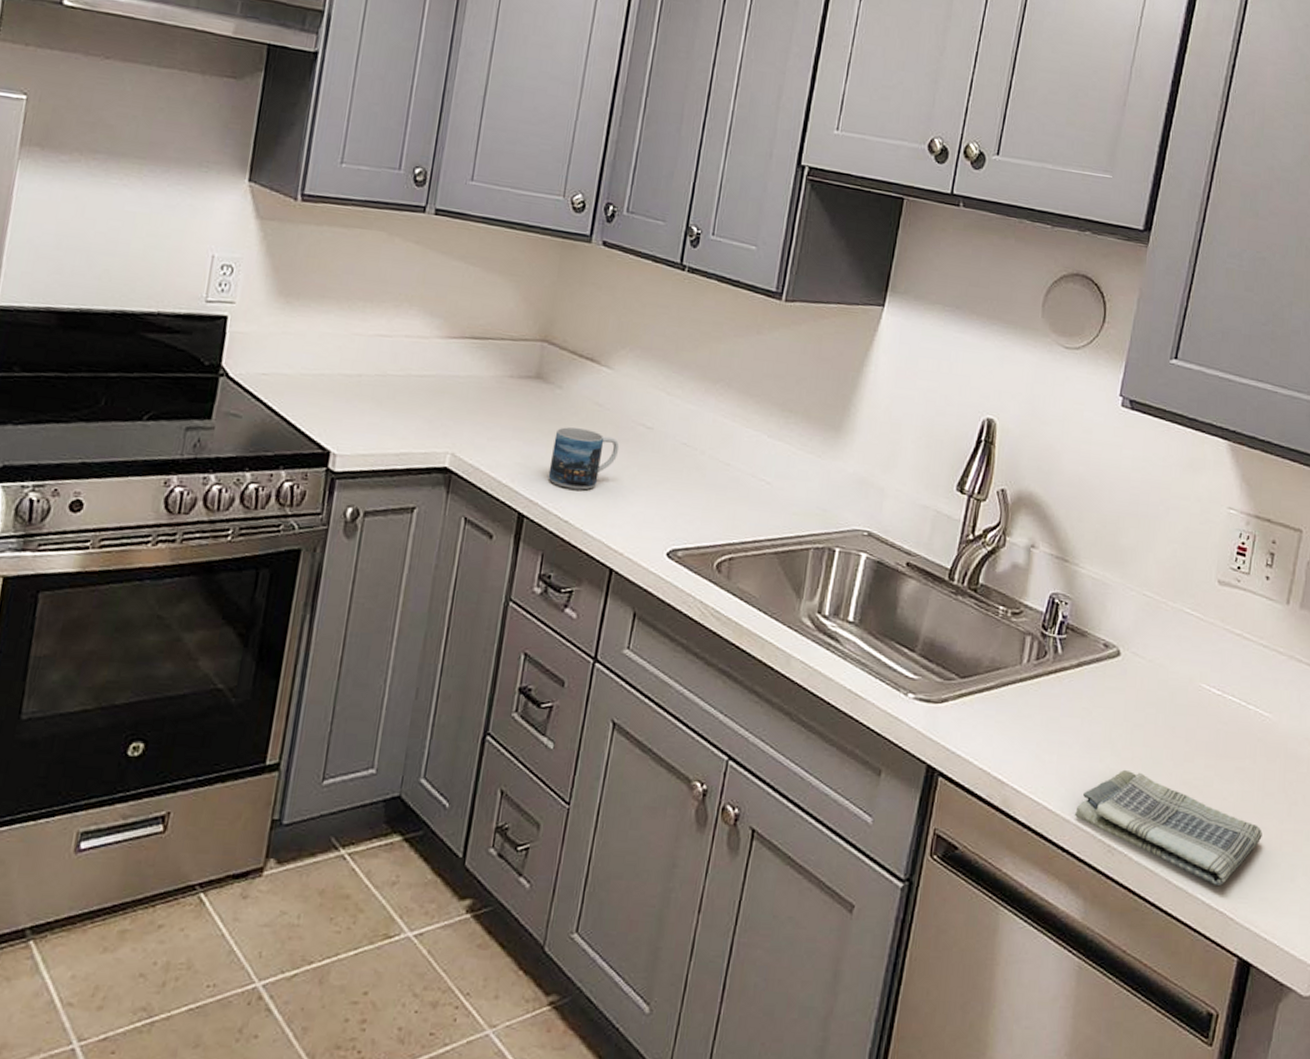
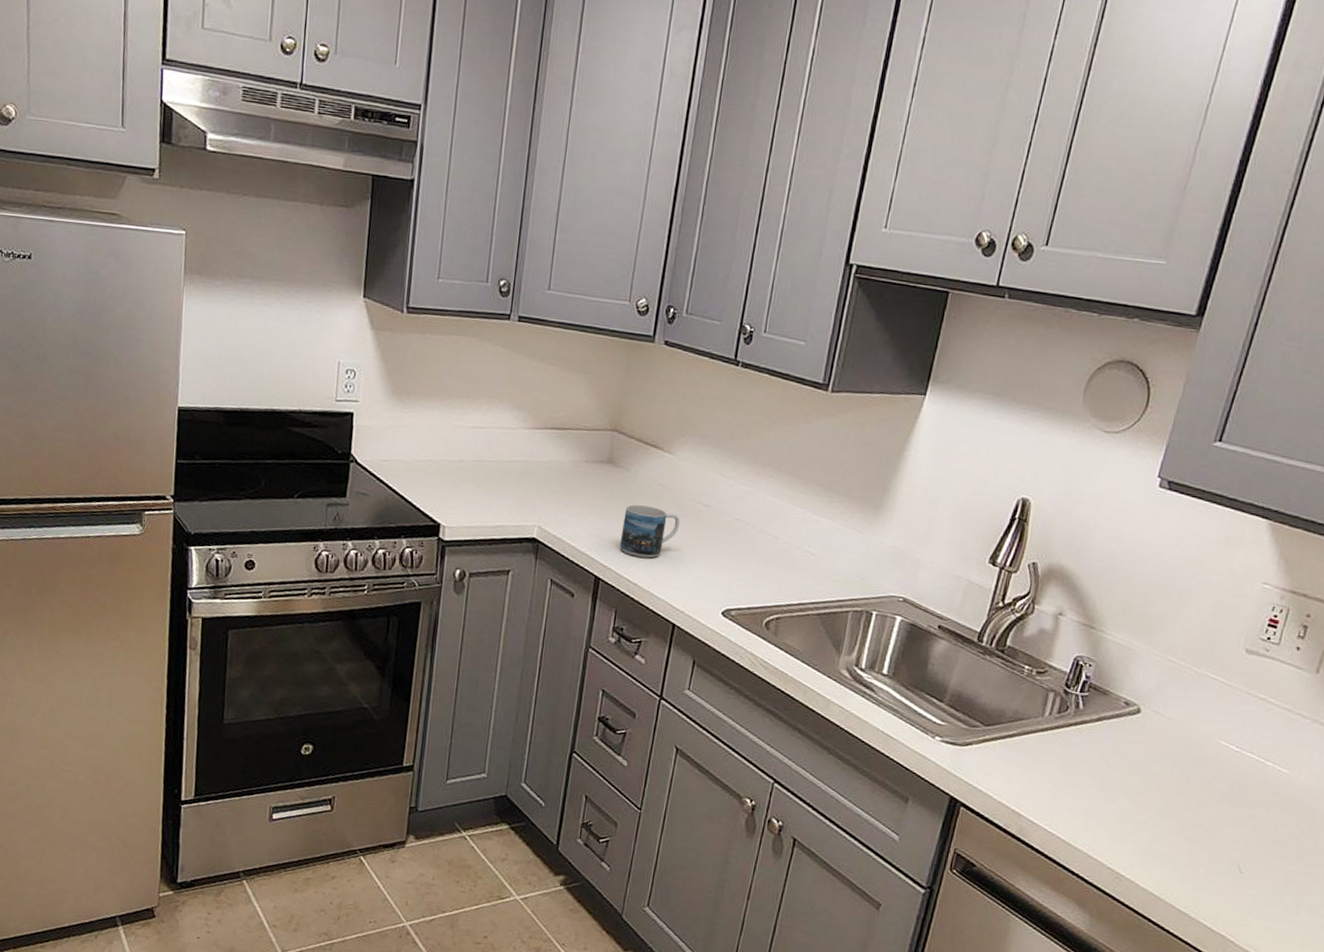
dish towel: present [1074,769,1262,886] -> none [1085,810,1270,913]

